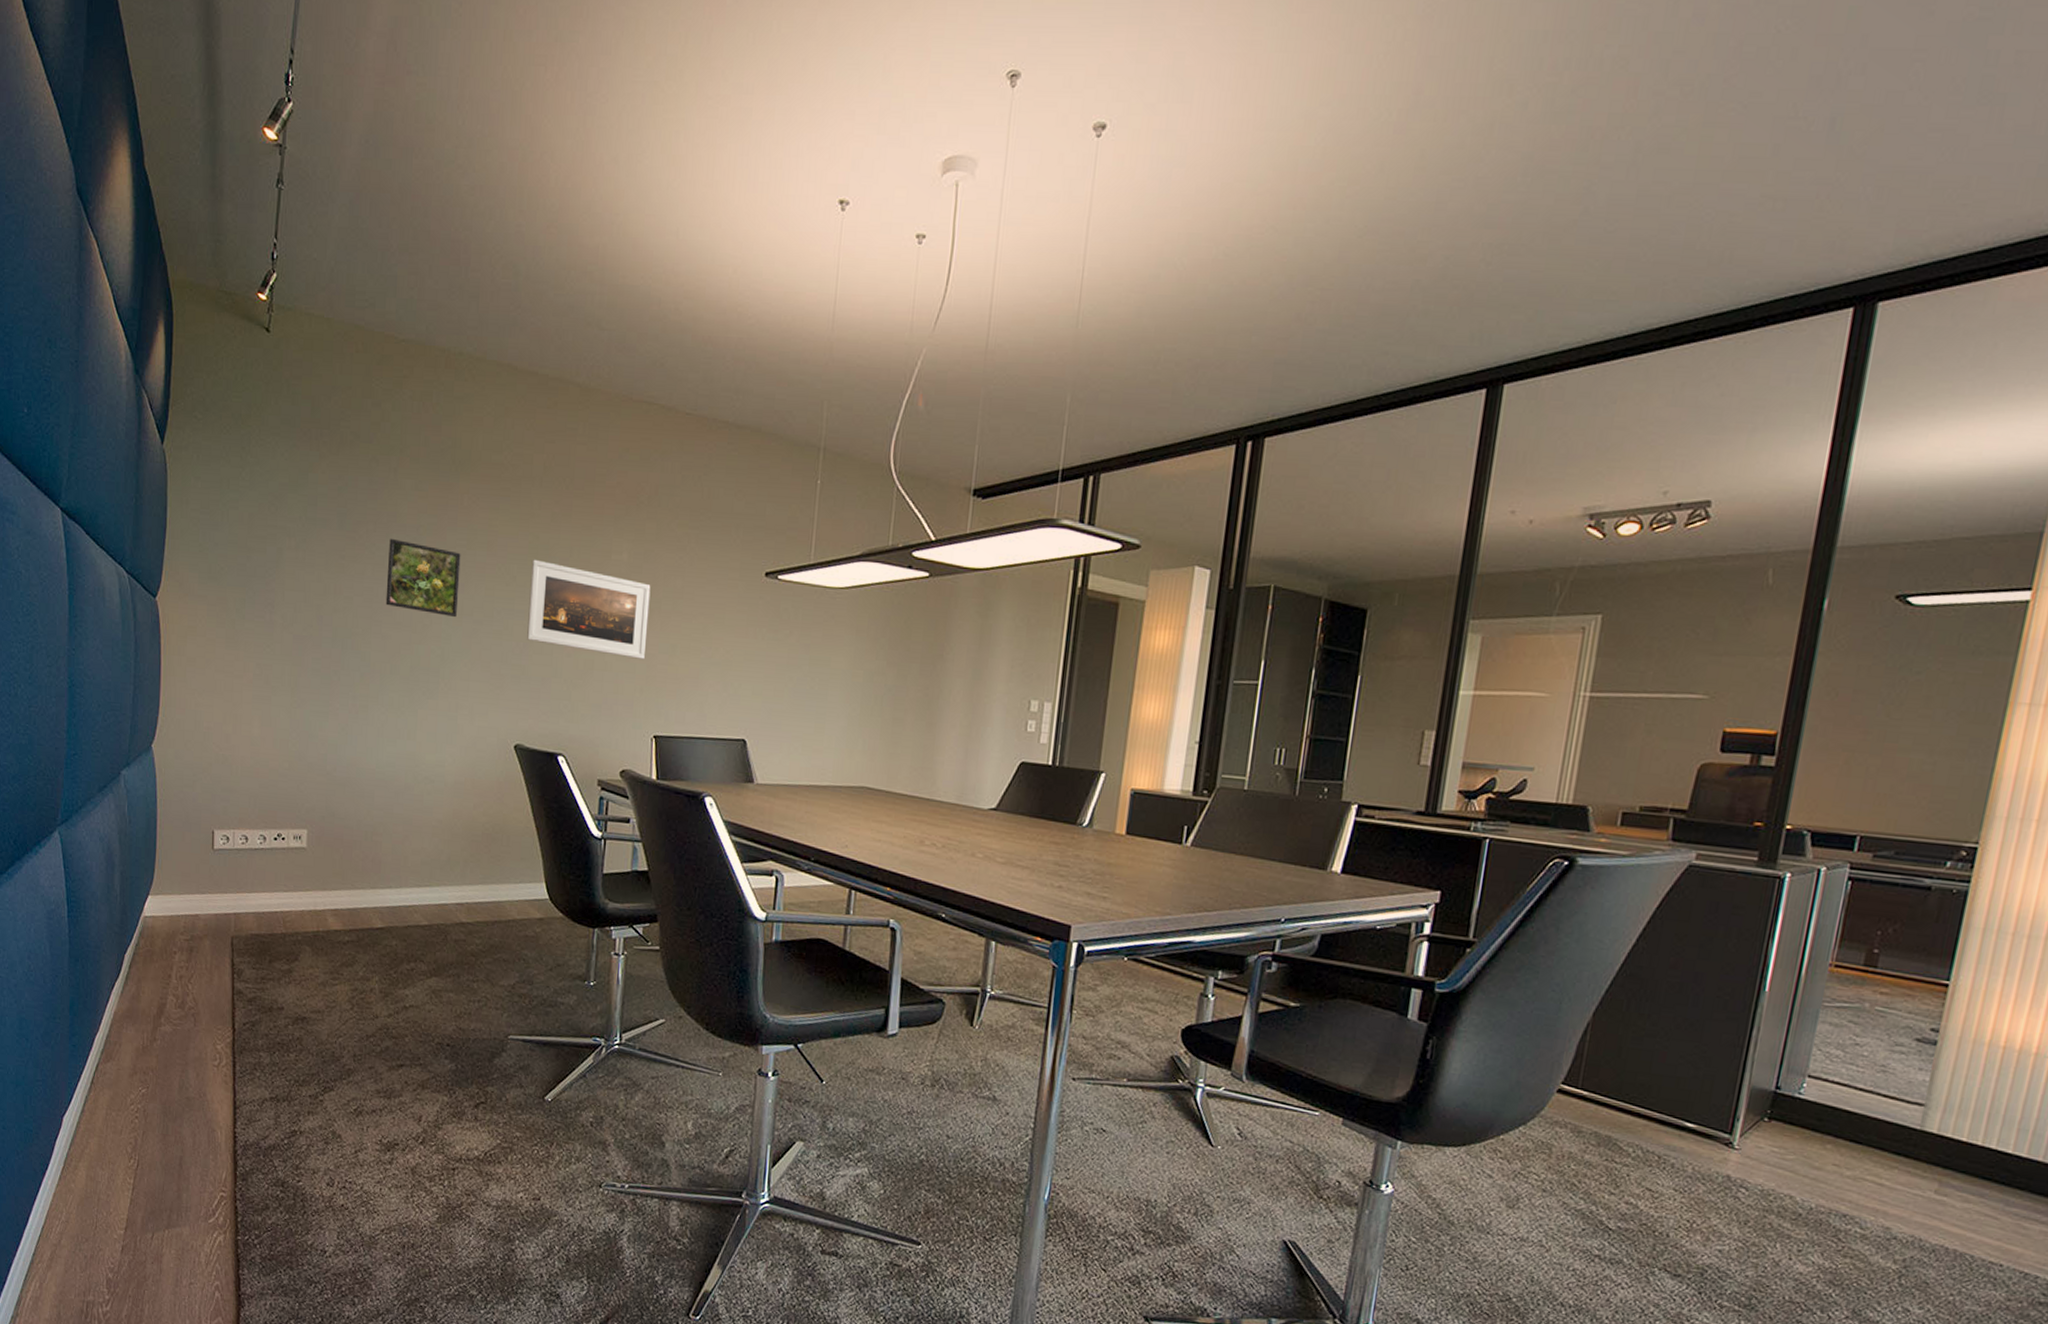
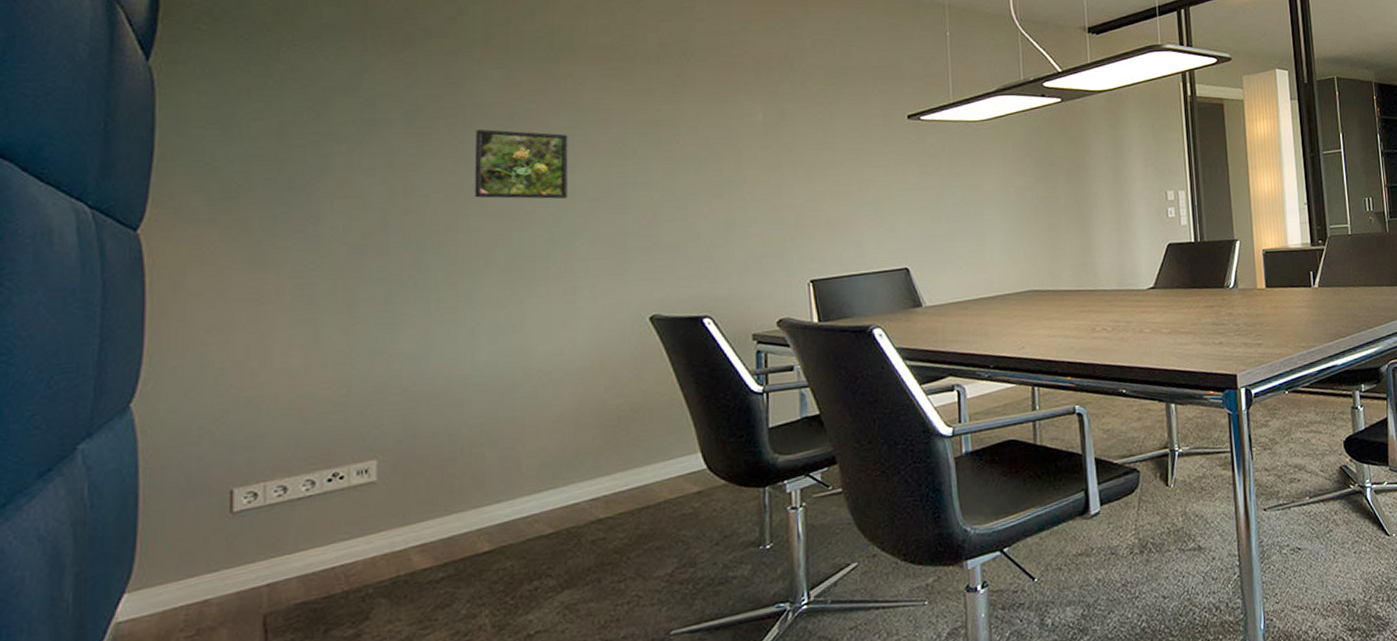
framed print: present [527,559,651,660] -> none [654,131,792,211]

